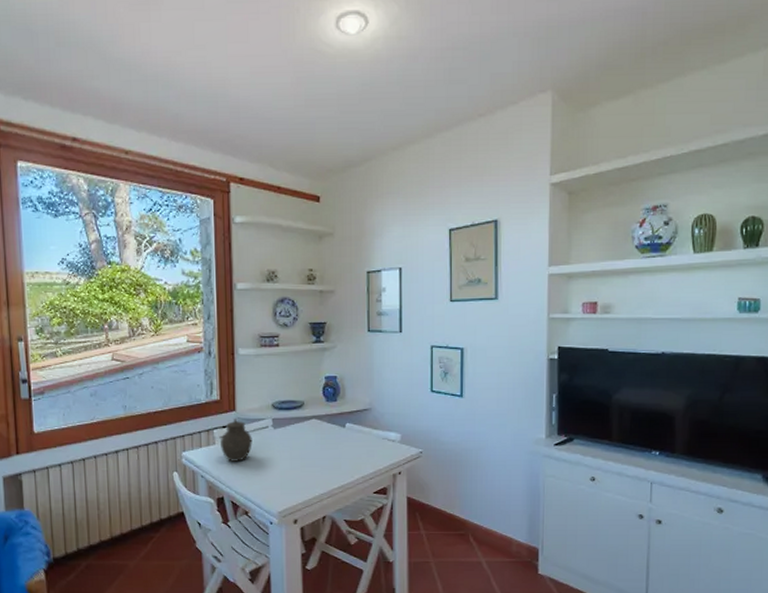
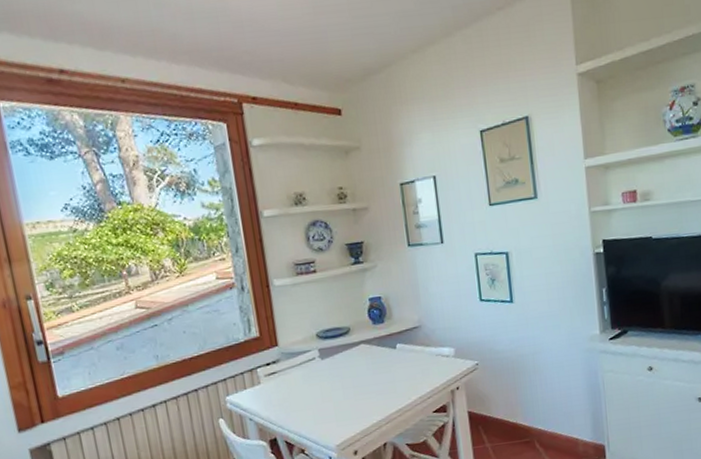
jar: present [220,419,253,462] -> none [265,354,301,400]

